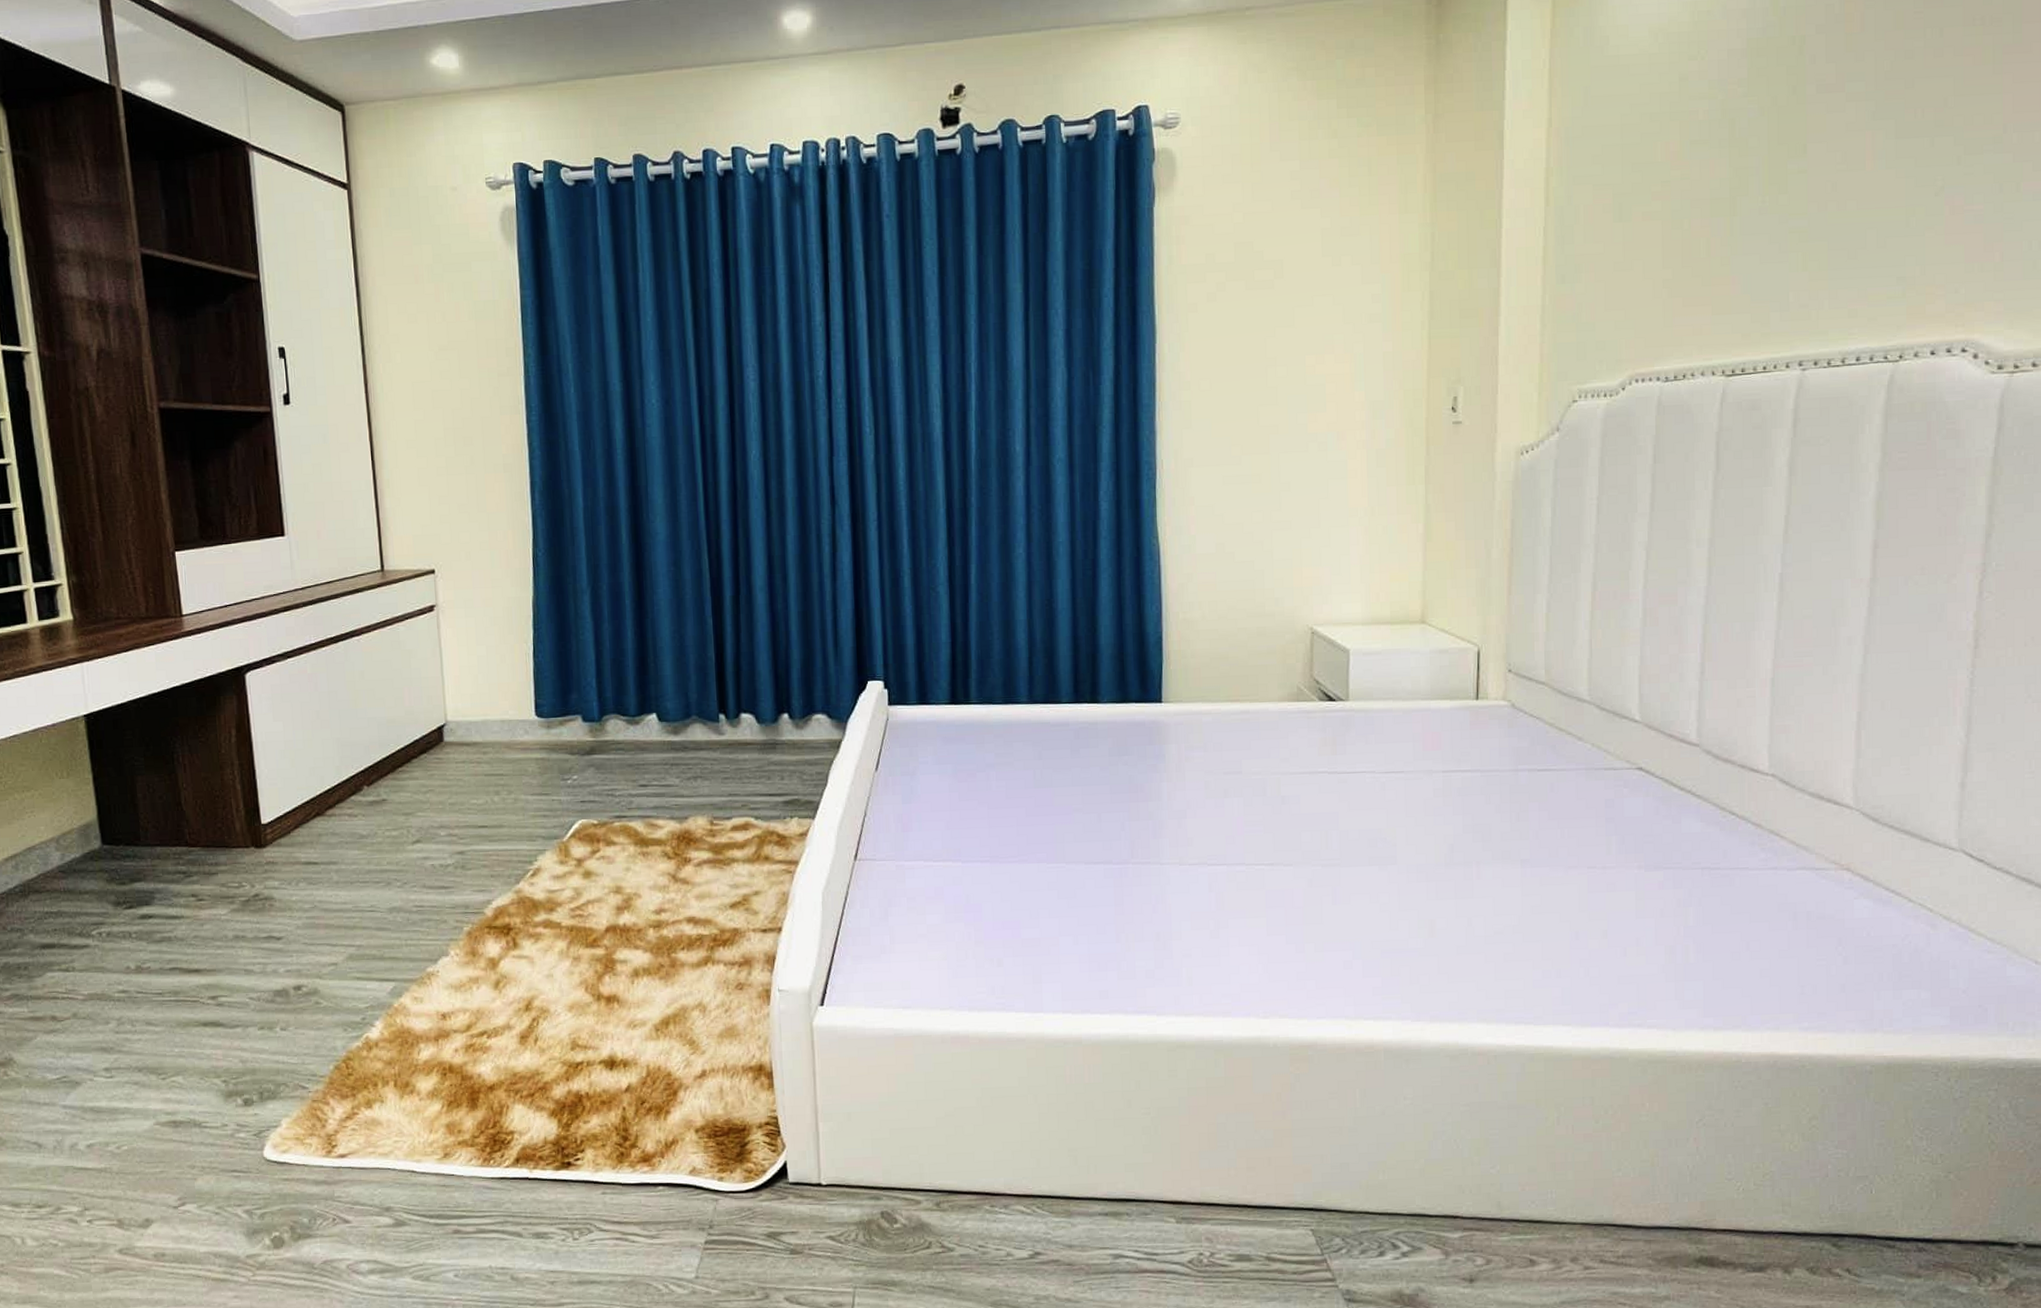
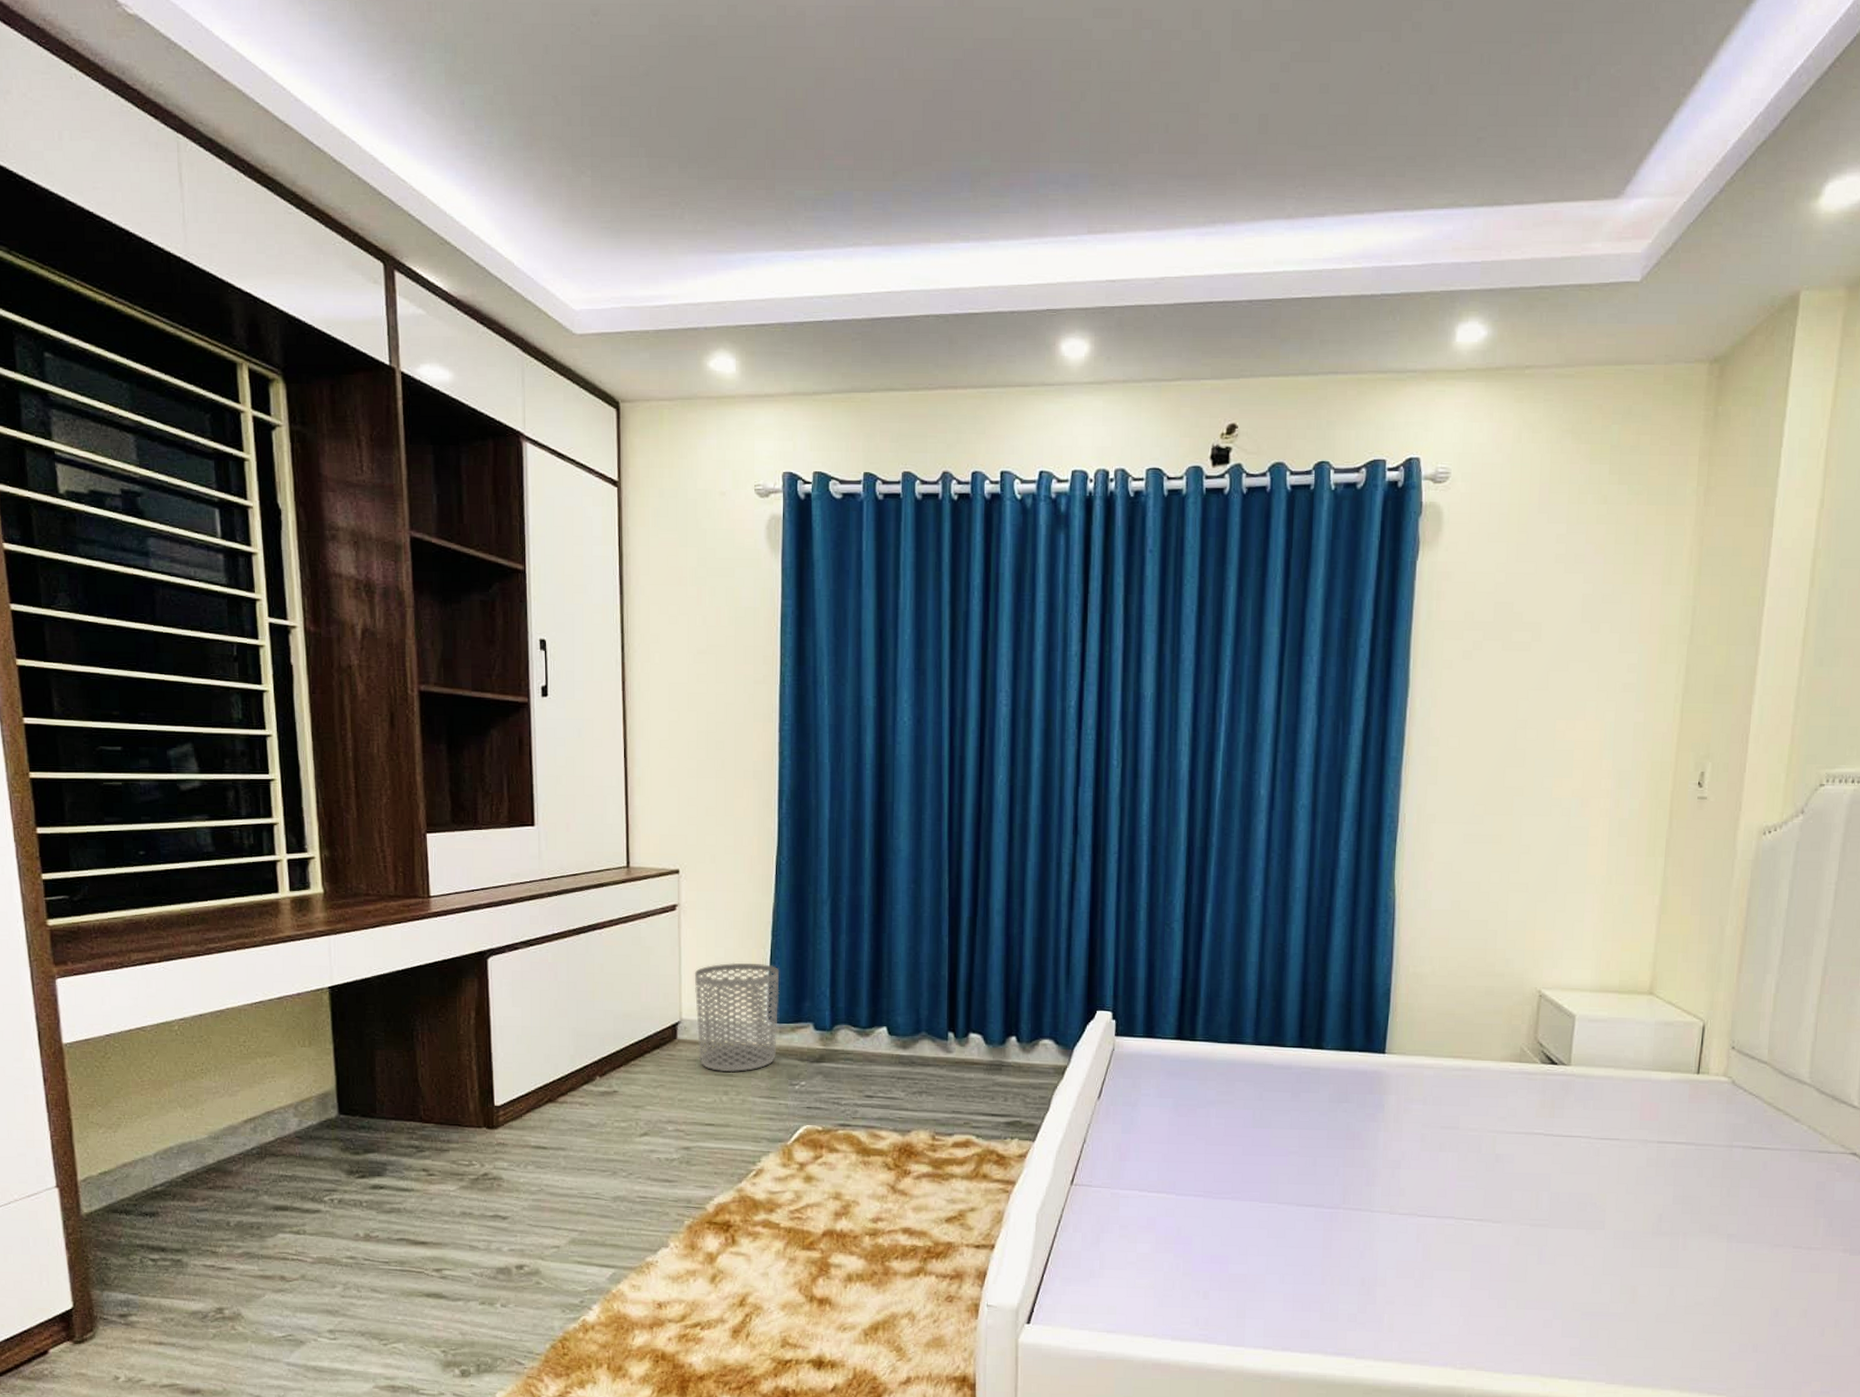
waste bin: none [457,658,546,772] -> present [694,962,780,1073]

